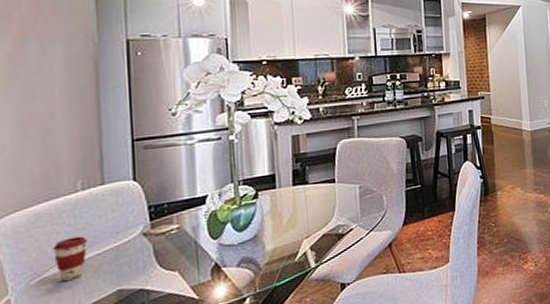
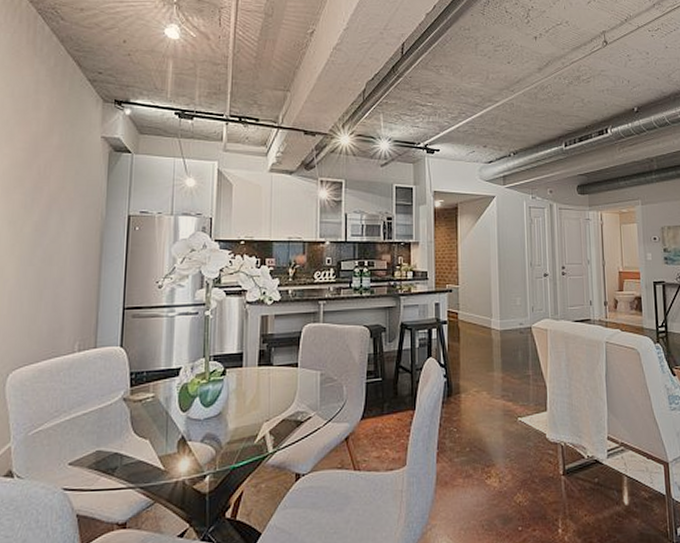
coffee cup: present [53,236,88,281] -> none [49,395,78,435]

